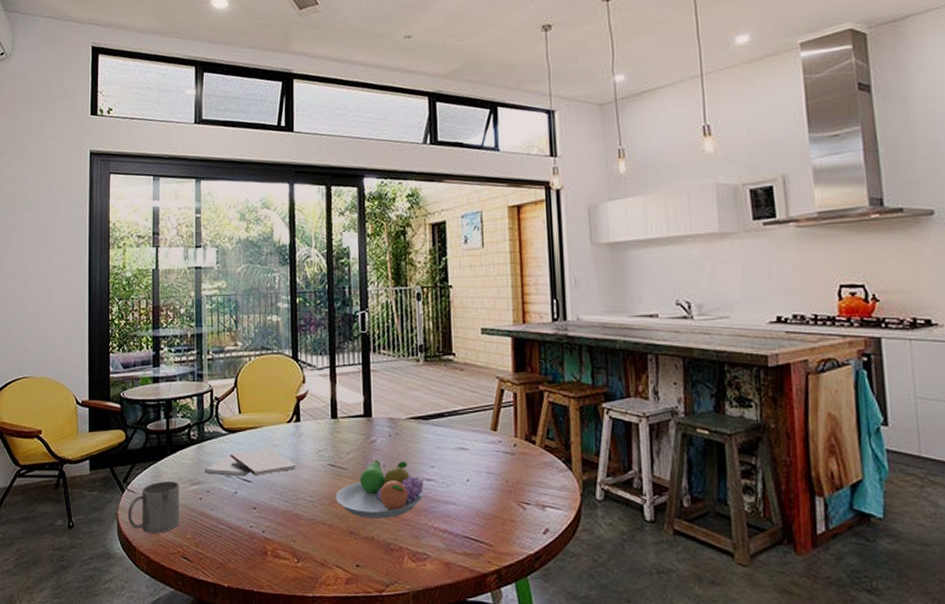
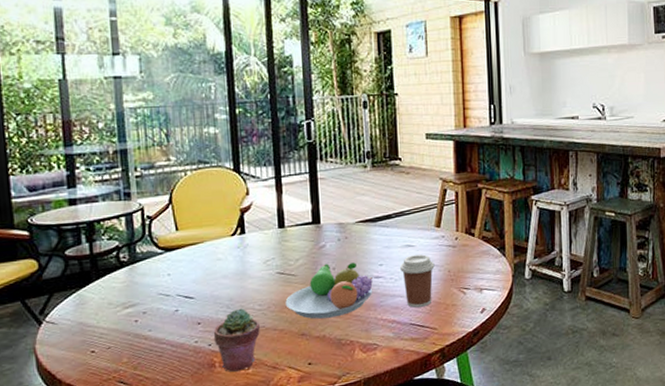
mug: present [127,481,180,534] -> none [47,307,113,364]
booklet: present [204,448,296,476] -> none [139,262,243,295]
potted succulent: none [267,497,310,563] -> present [213,308,260,372]
coffee cup: none [453,459,491,518] -> present [400,254,435,308]

